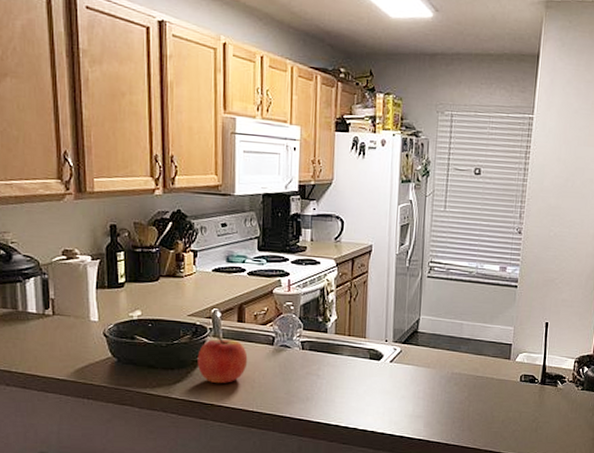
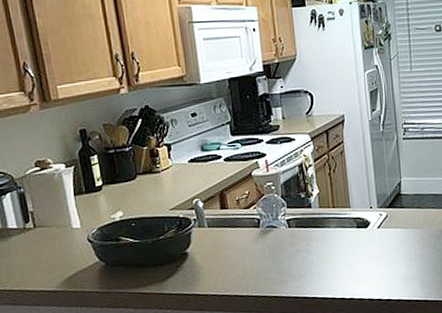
apple: present [197,337,248,384] -> none [185,227,236,274]

